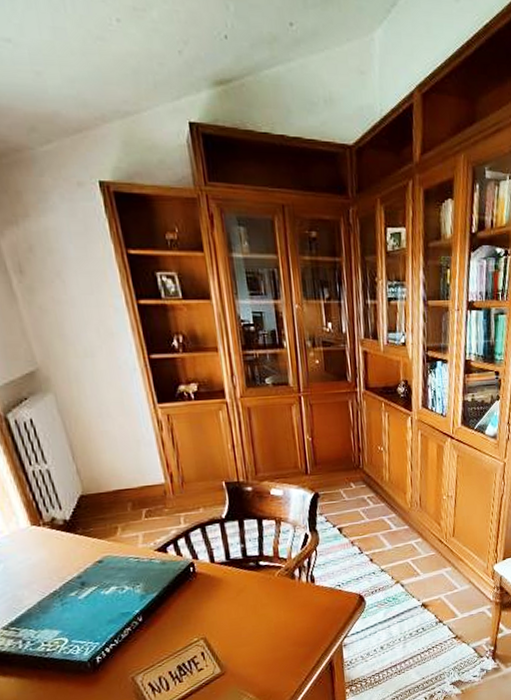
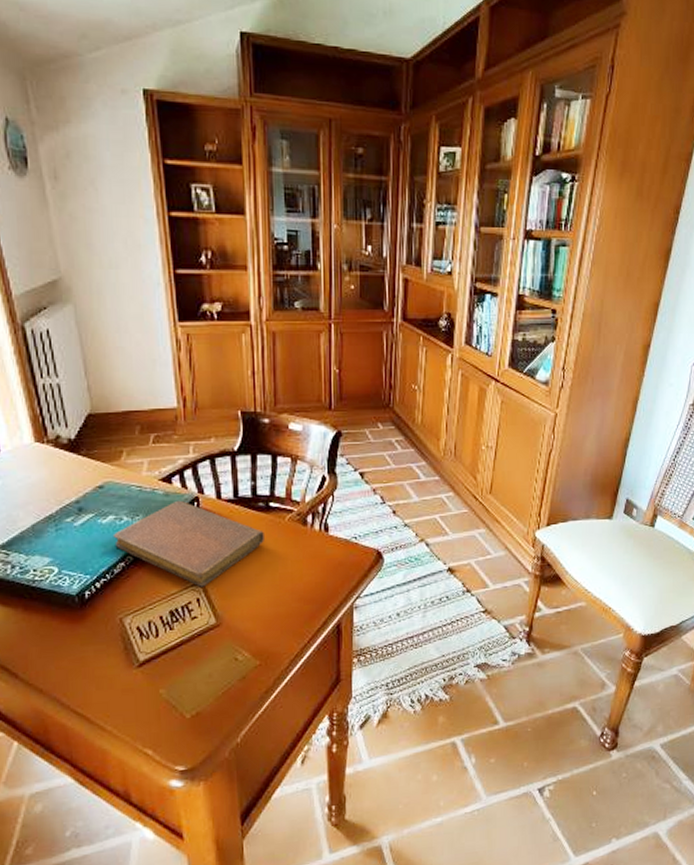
notebook: none [116,566,258,642] -> present [112,500,264,587]

